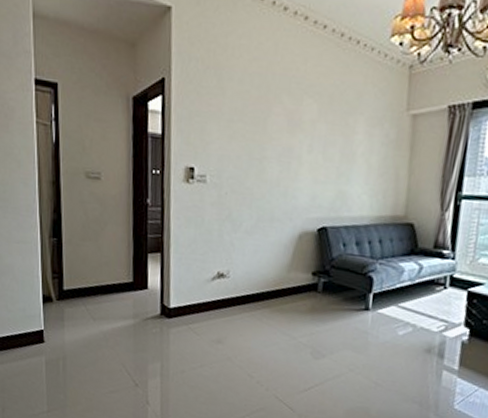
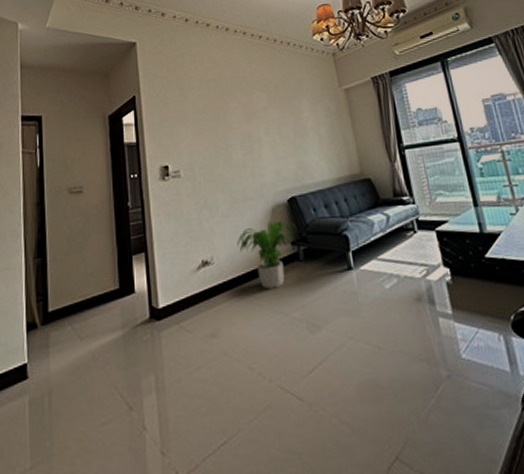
potted plant: none [256,247,323,313] -> present [237,220,299,289]

